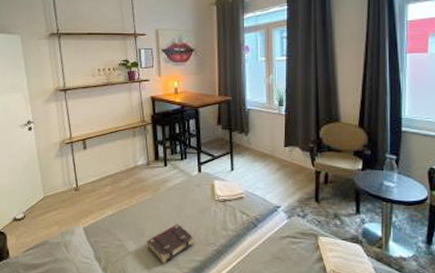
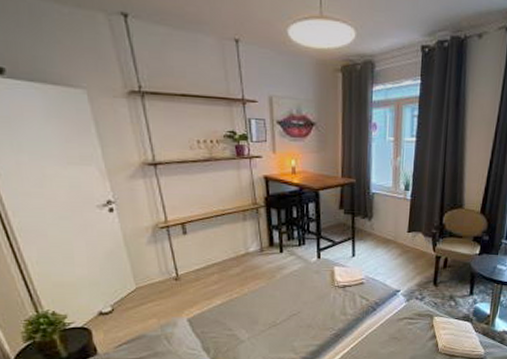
book: present [147,224,195,264] -> none [261,311,313,350]

